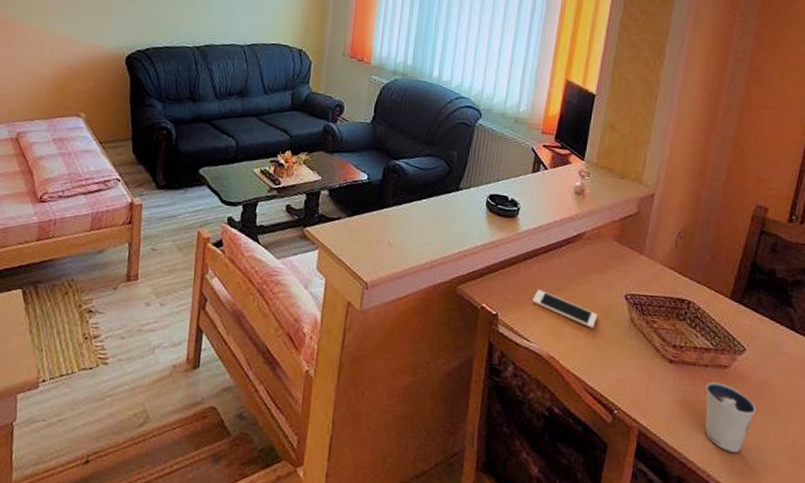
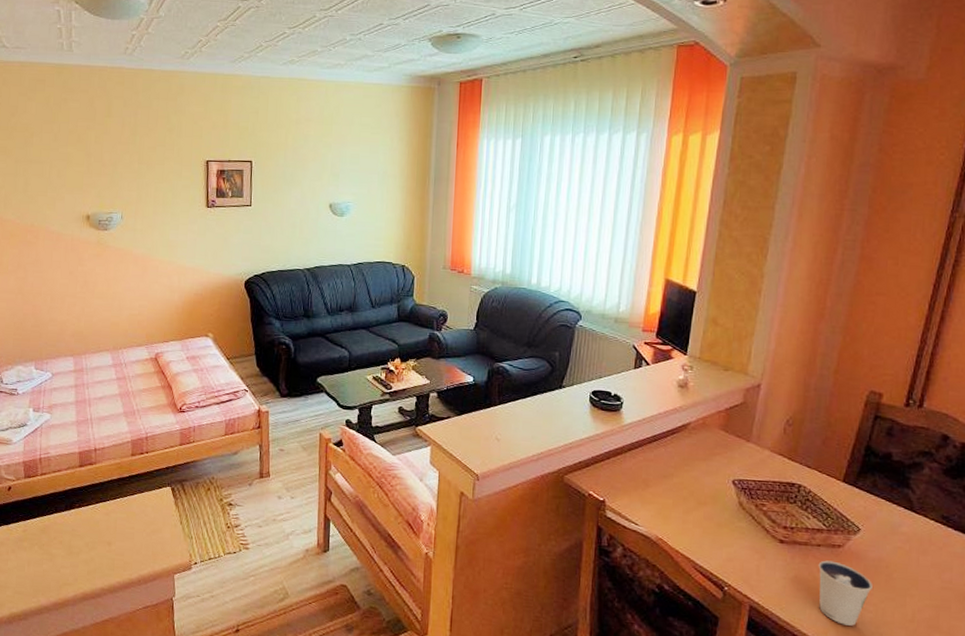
cell phone: present [531,290,598,329] -> none [638,477,705,512]

